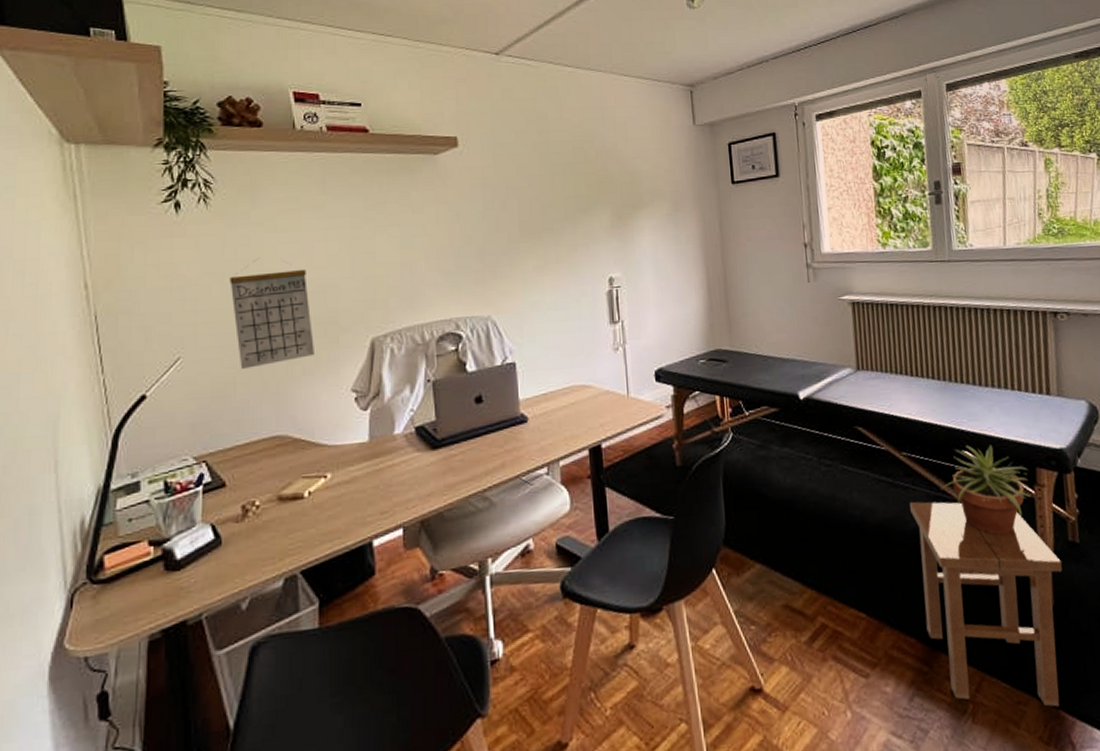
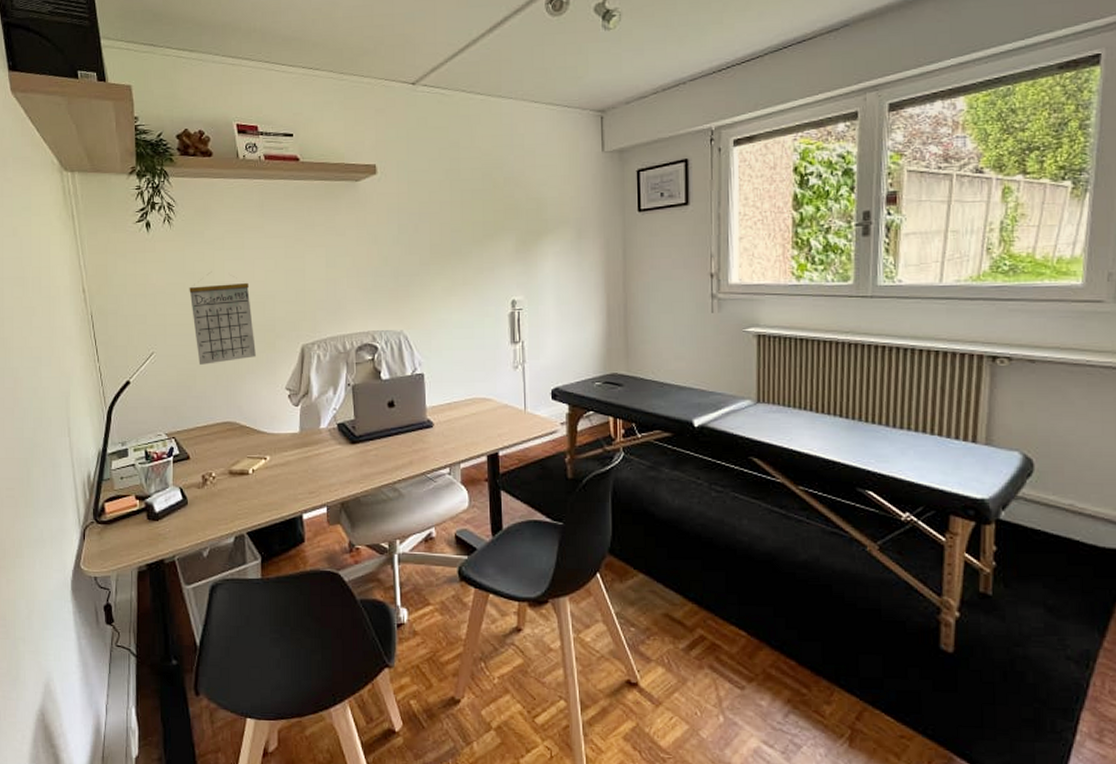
stool: present [910,501,1062,707] -> none [802,535,968,748]
potted plant: present [941,444,1031,535] -> none [838,486,941,577]

